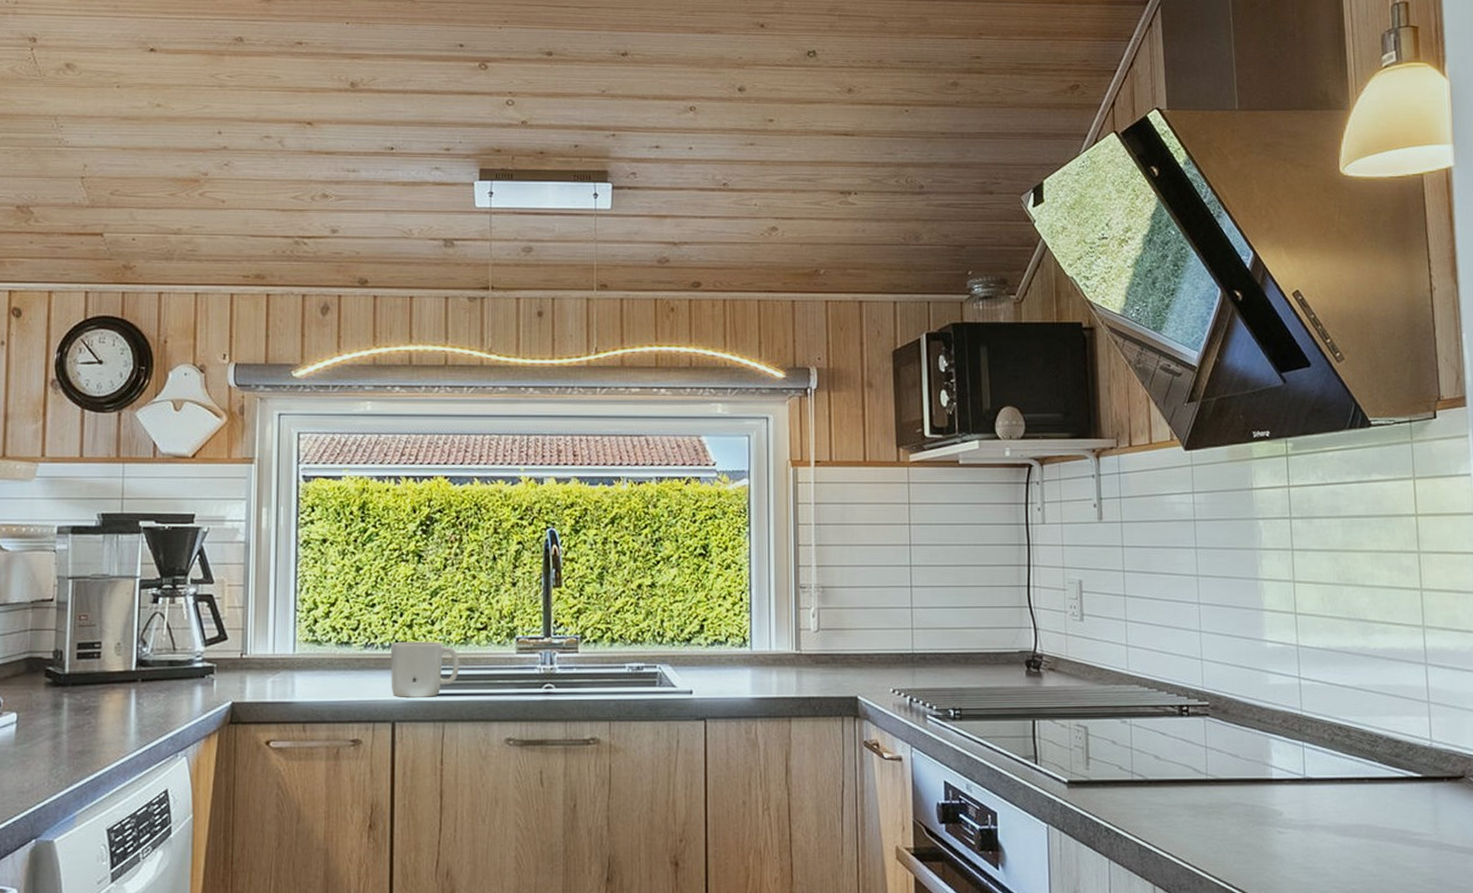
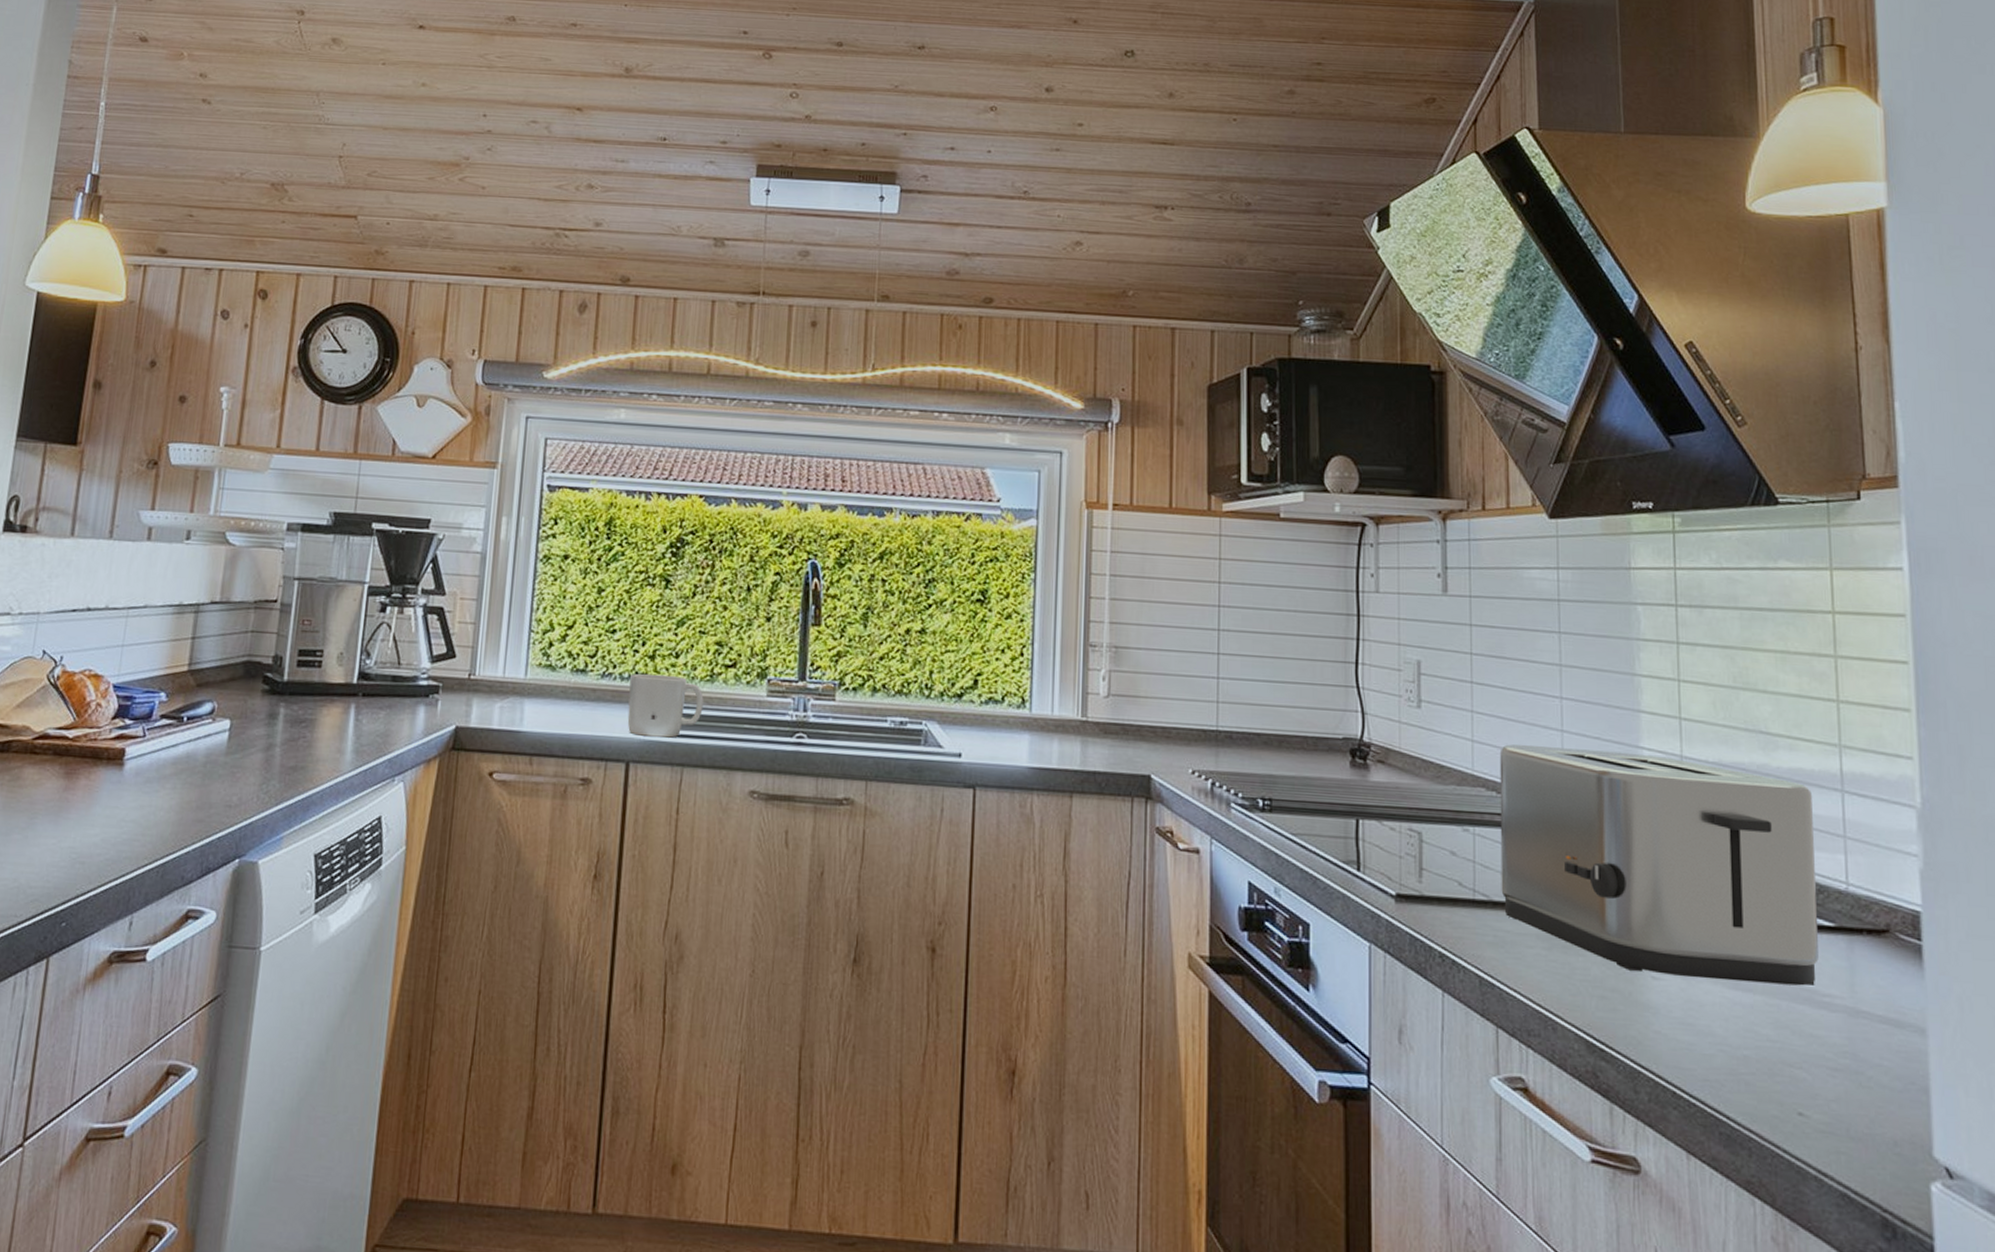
toaster: none [1149,646,1410,829] -> present [1499,744,1819,986]

